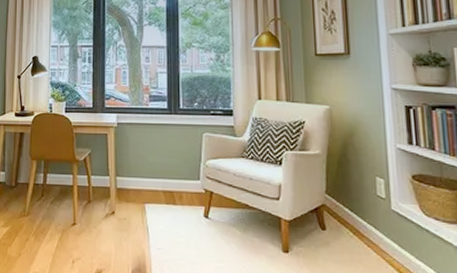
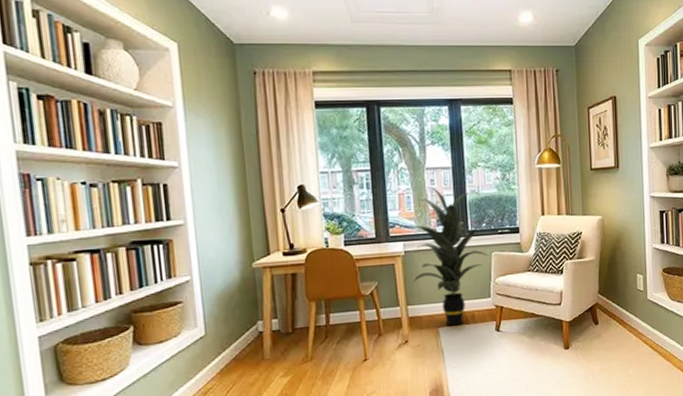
indoor plant: none [117,64,200,205] -> present [402,186,489,326]

